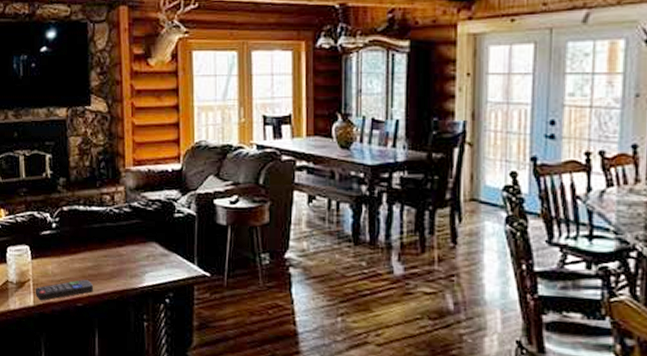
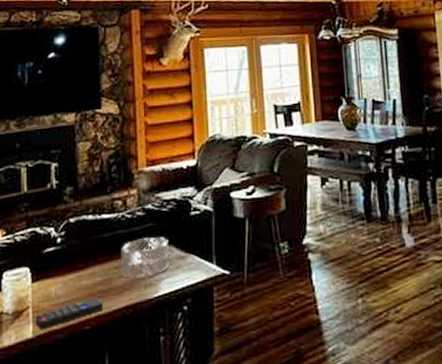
decorative bowl: none [109,233,153,269] -> present [121,237,169,280]

